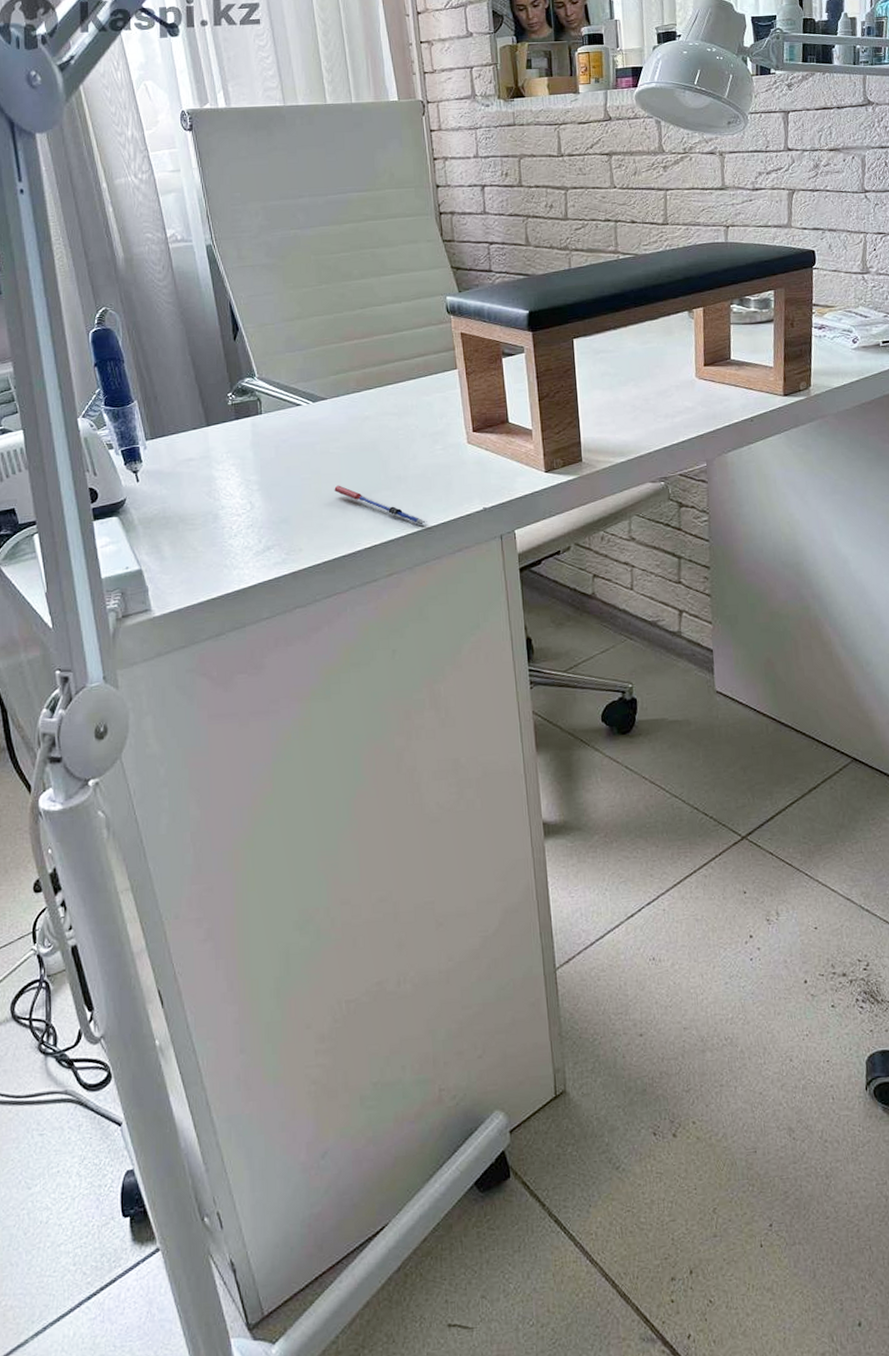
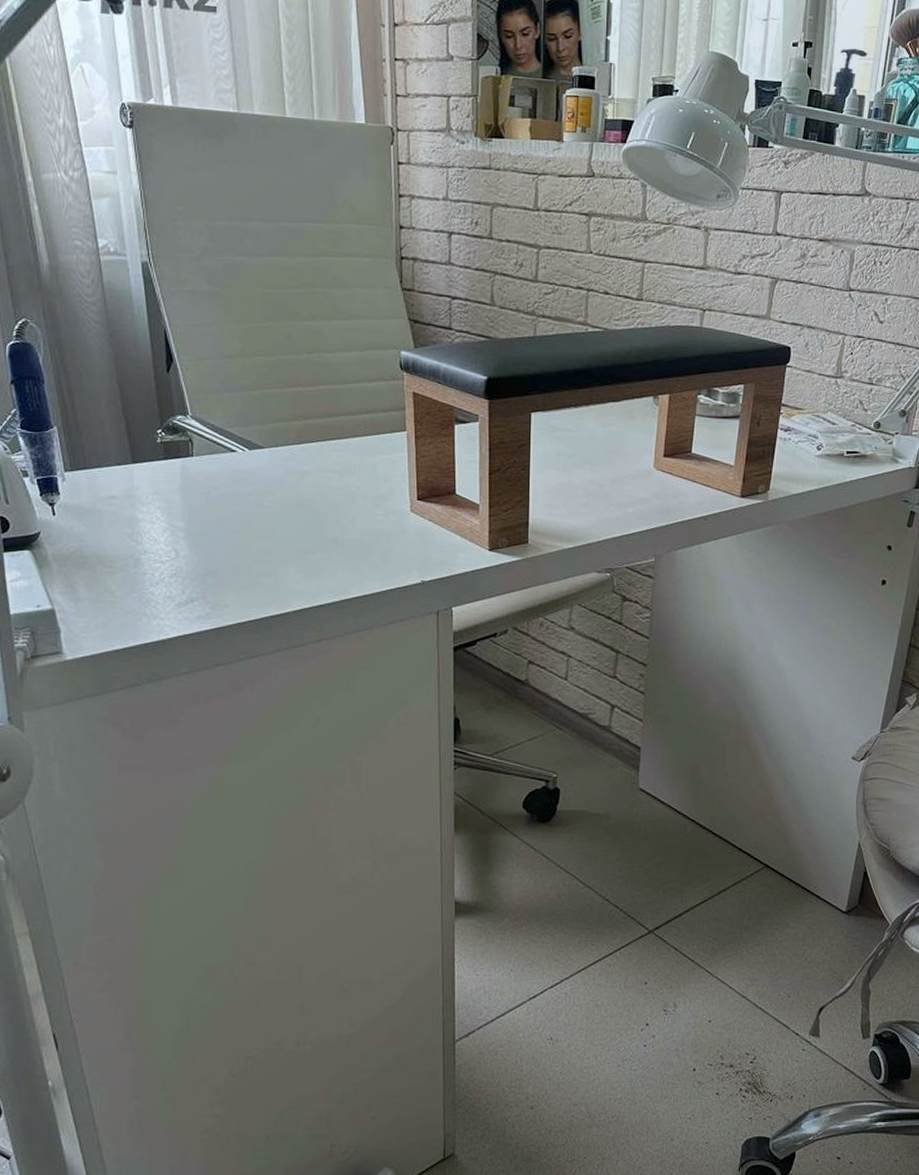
pen: present [334,485,427,526] -> none [266,541,362,593]

